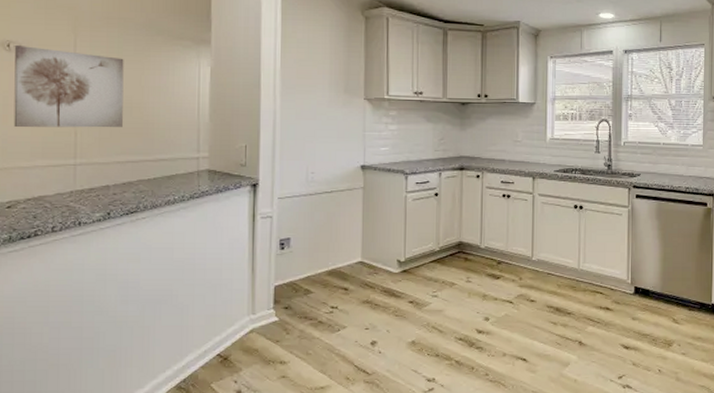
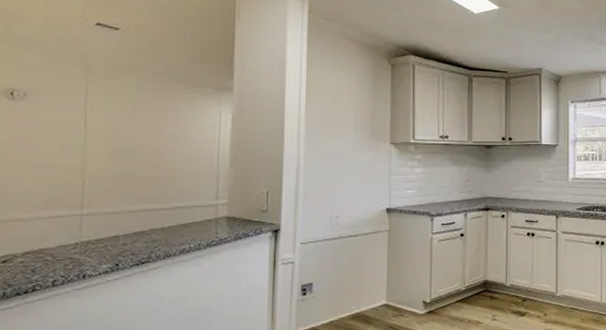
wall art: present [14,46,124,128] -> none [14,94,139,178]

